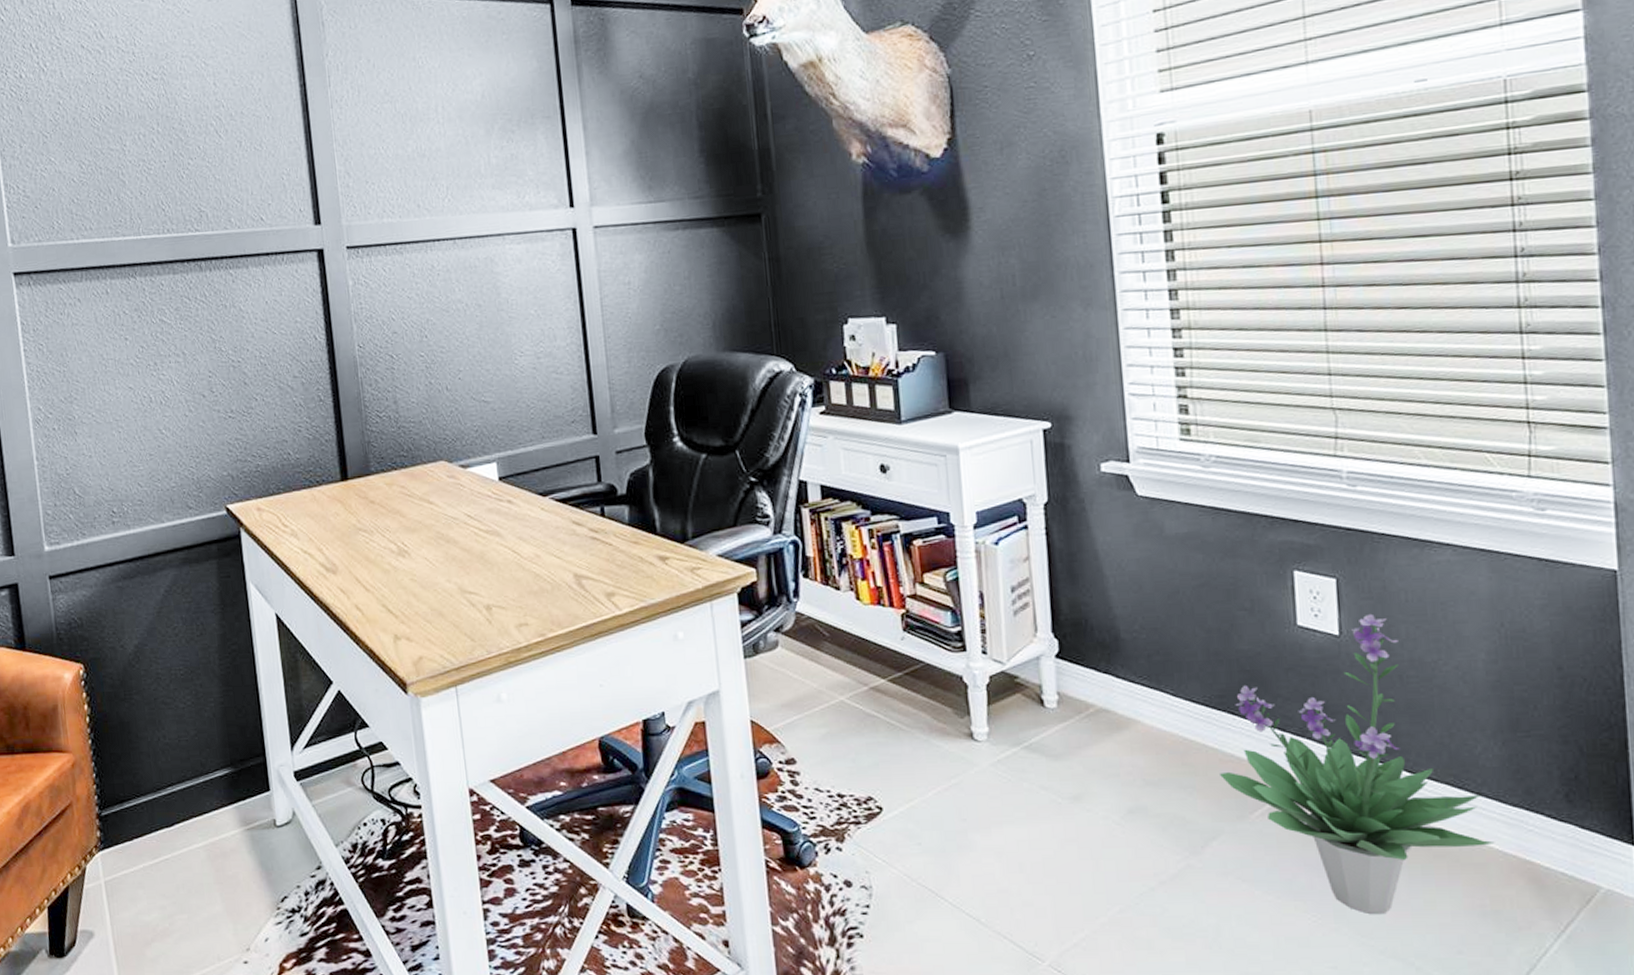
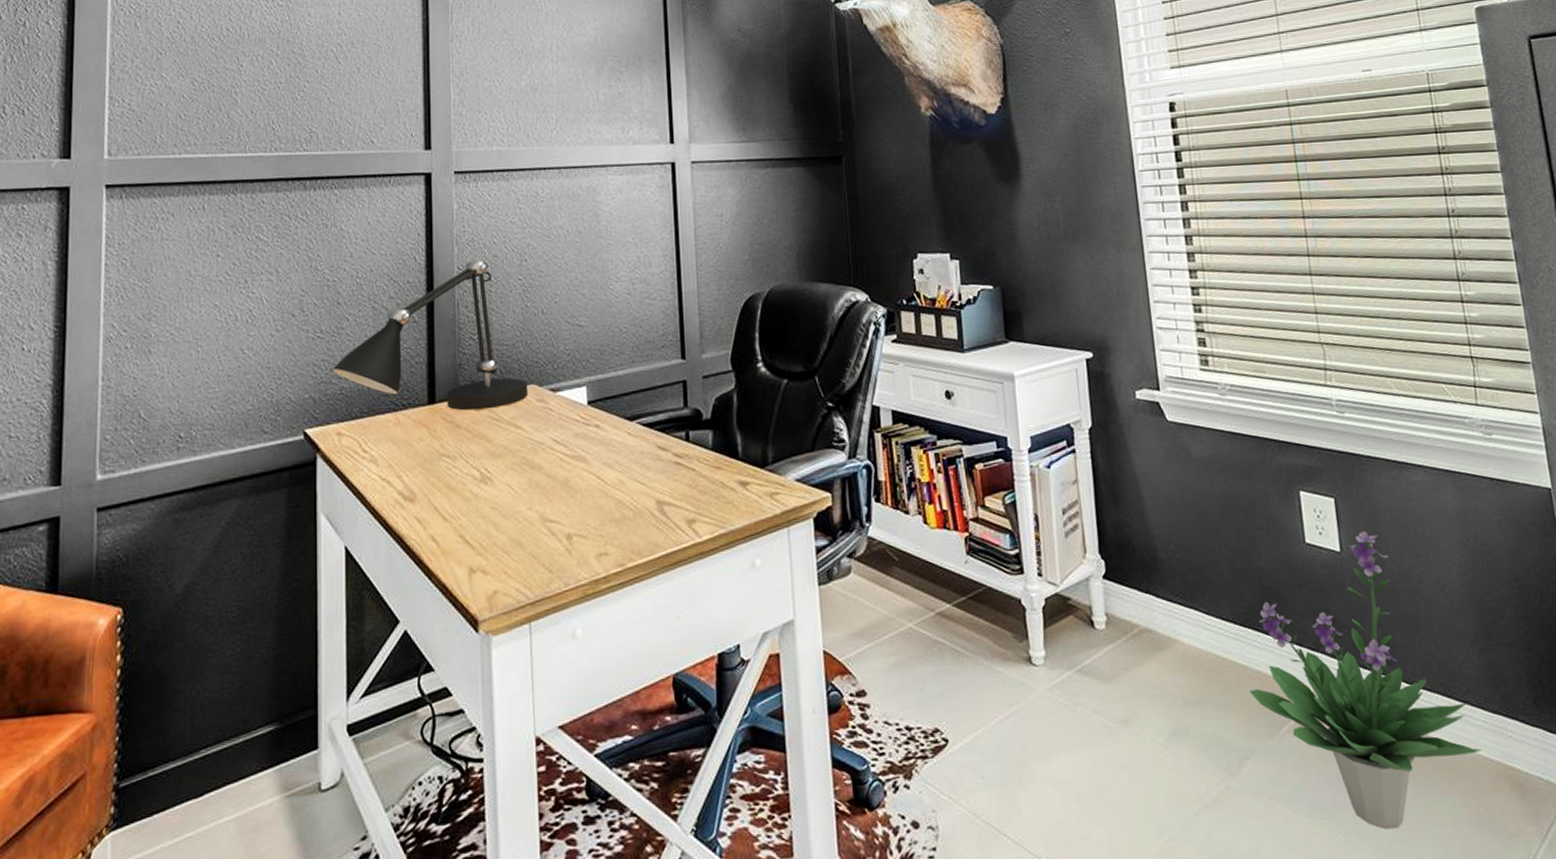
desk lamp: none [246,337,439,487] -> present [332,260,529,411]

